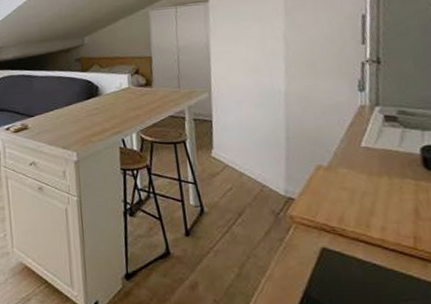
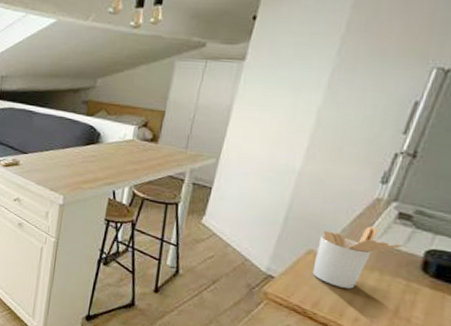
utensil holder: none [323,133,398,198] -> present [312,226,402,289]

